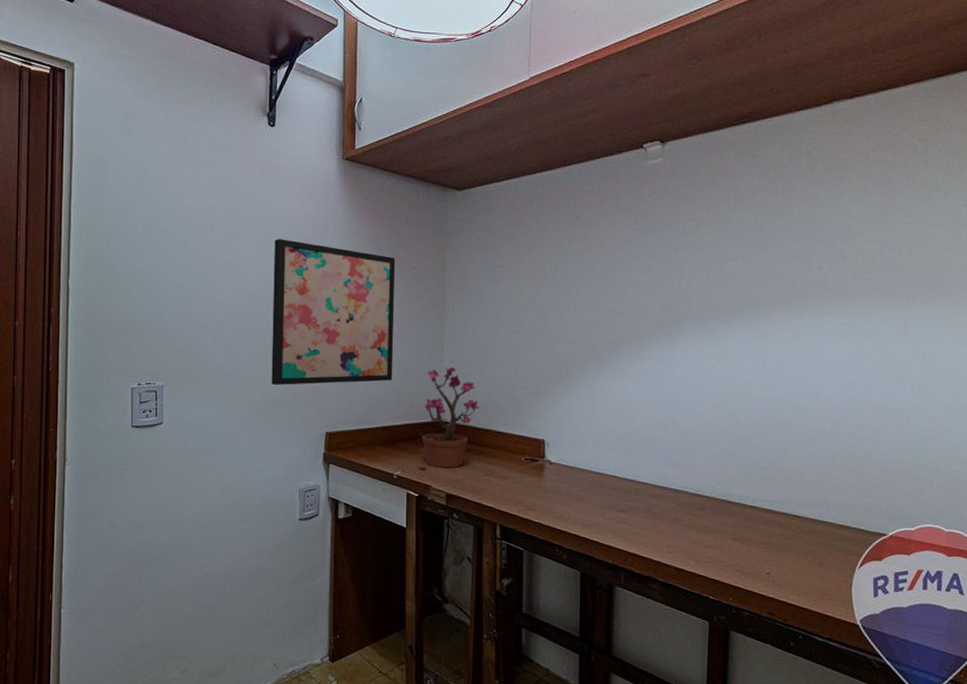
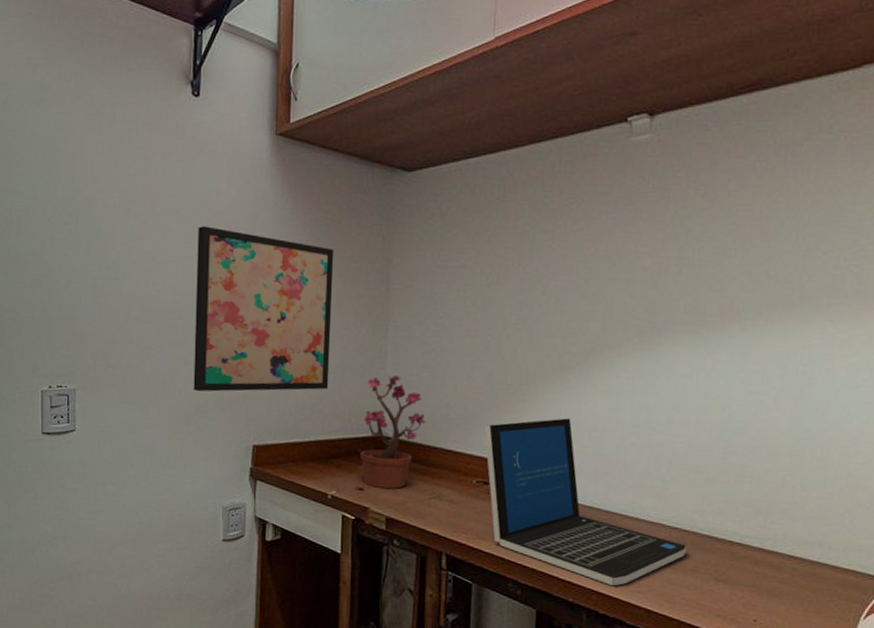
laptop: none [530,401,707,548] -> present [484,418,686,586]

